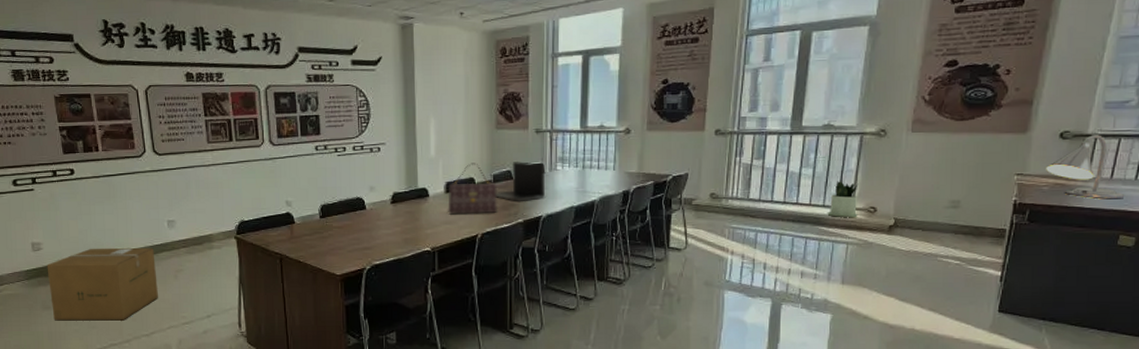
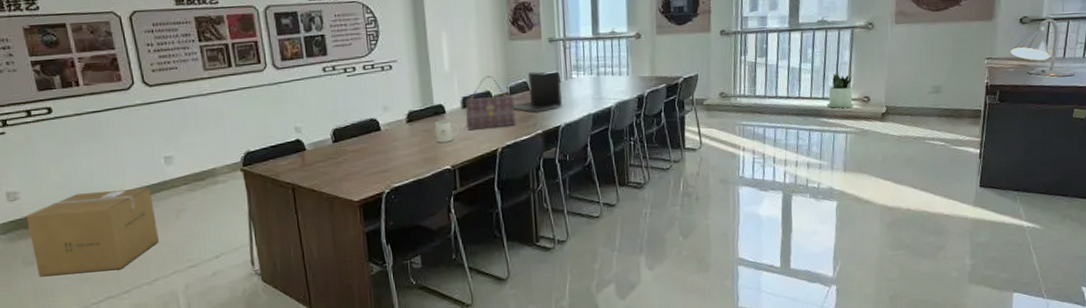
mug: none [417,204,442,225] -> present [434,121,460,143]

